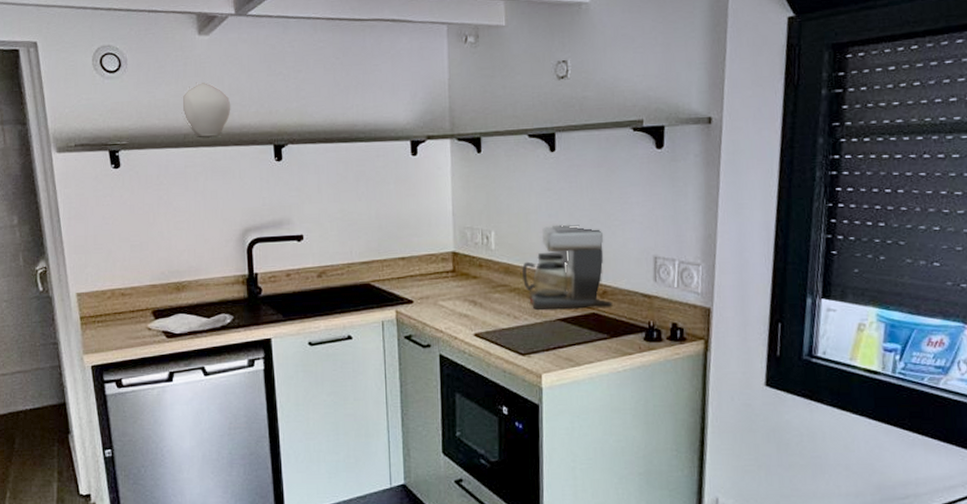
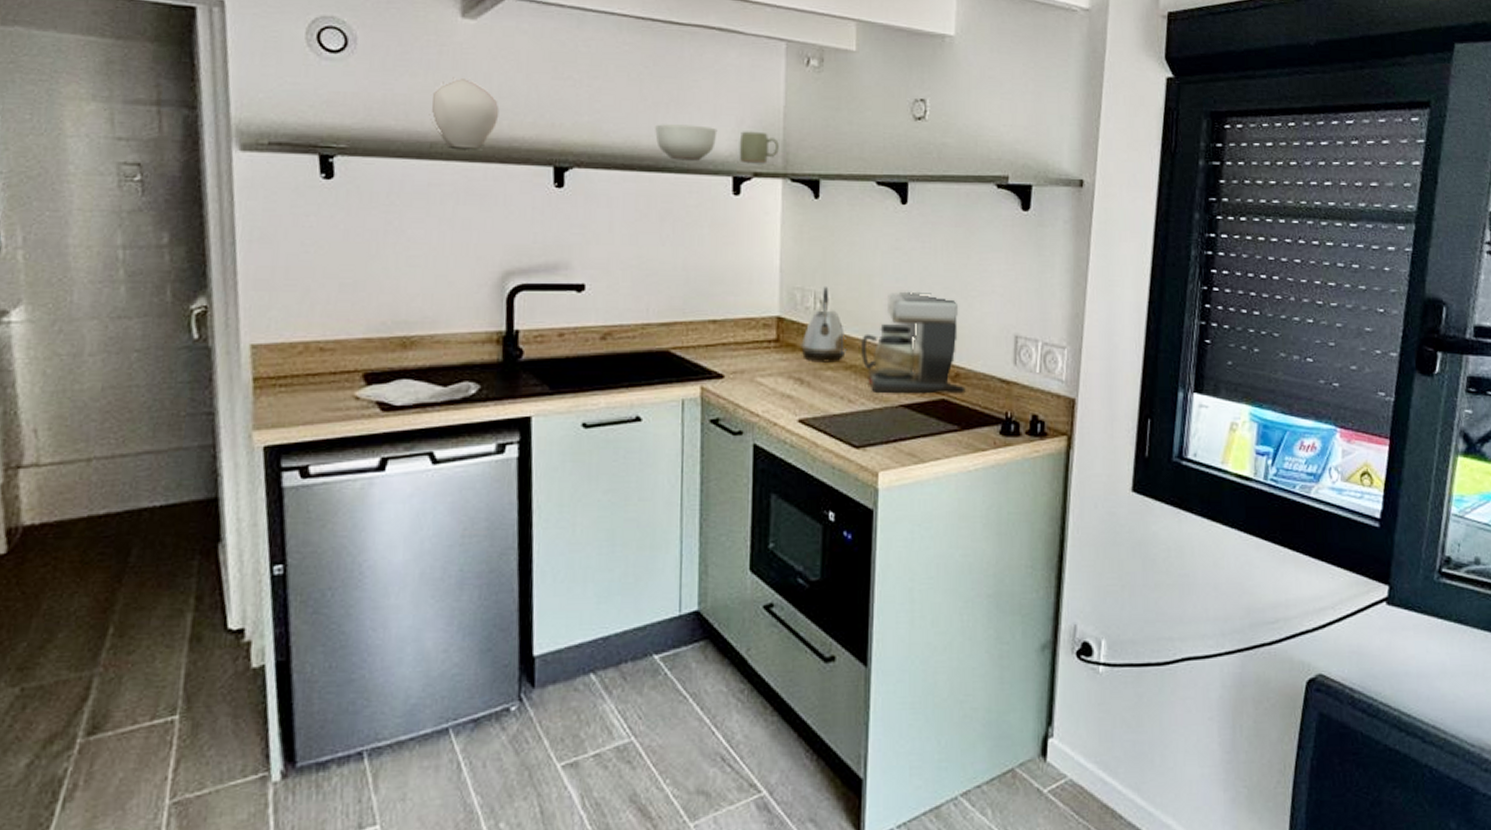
bowl: none [348,101,396,132] -> present [655,124,718,161]
mug: none [414,102,446,129] -> present [739,131,779,164]
kettle: none [473,225,510,287] -> present [801,287,846,363]

